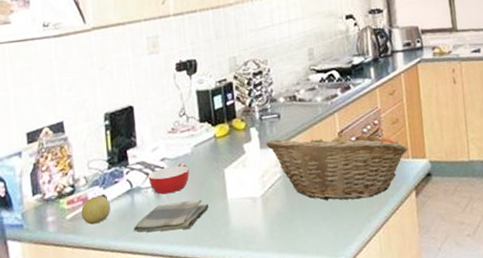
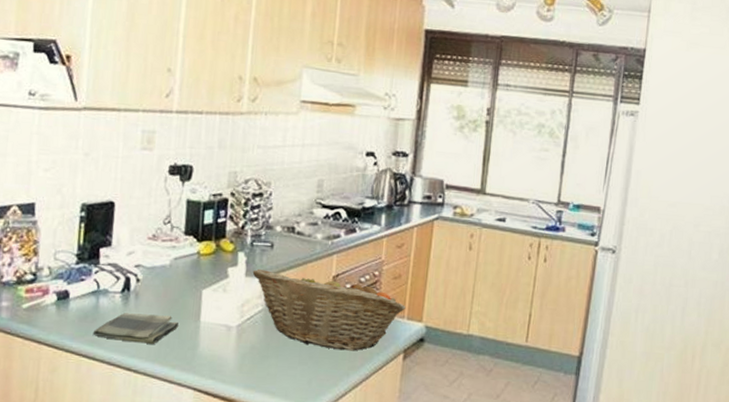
apple: present [81,195,111,225] -> none [38,290,73,319]
bowl: present [148,162,190,195] -> none [118,273,164,304]

